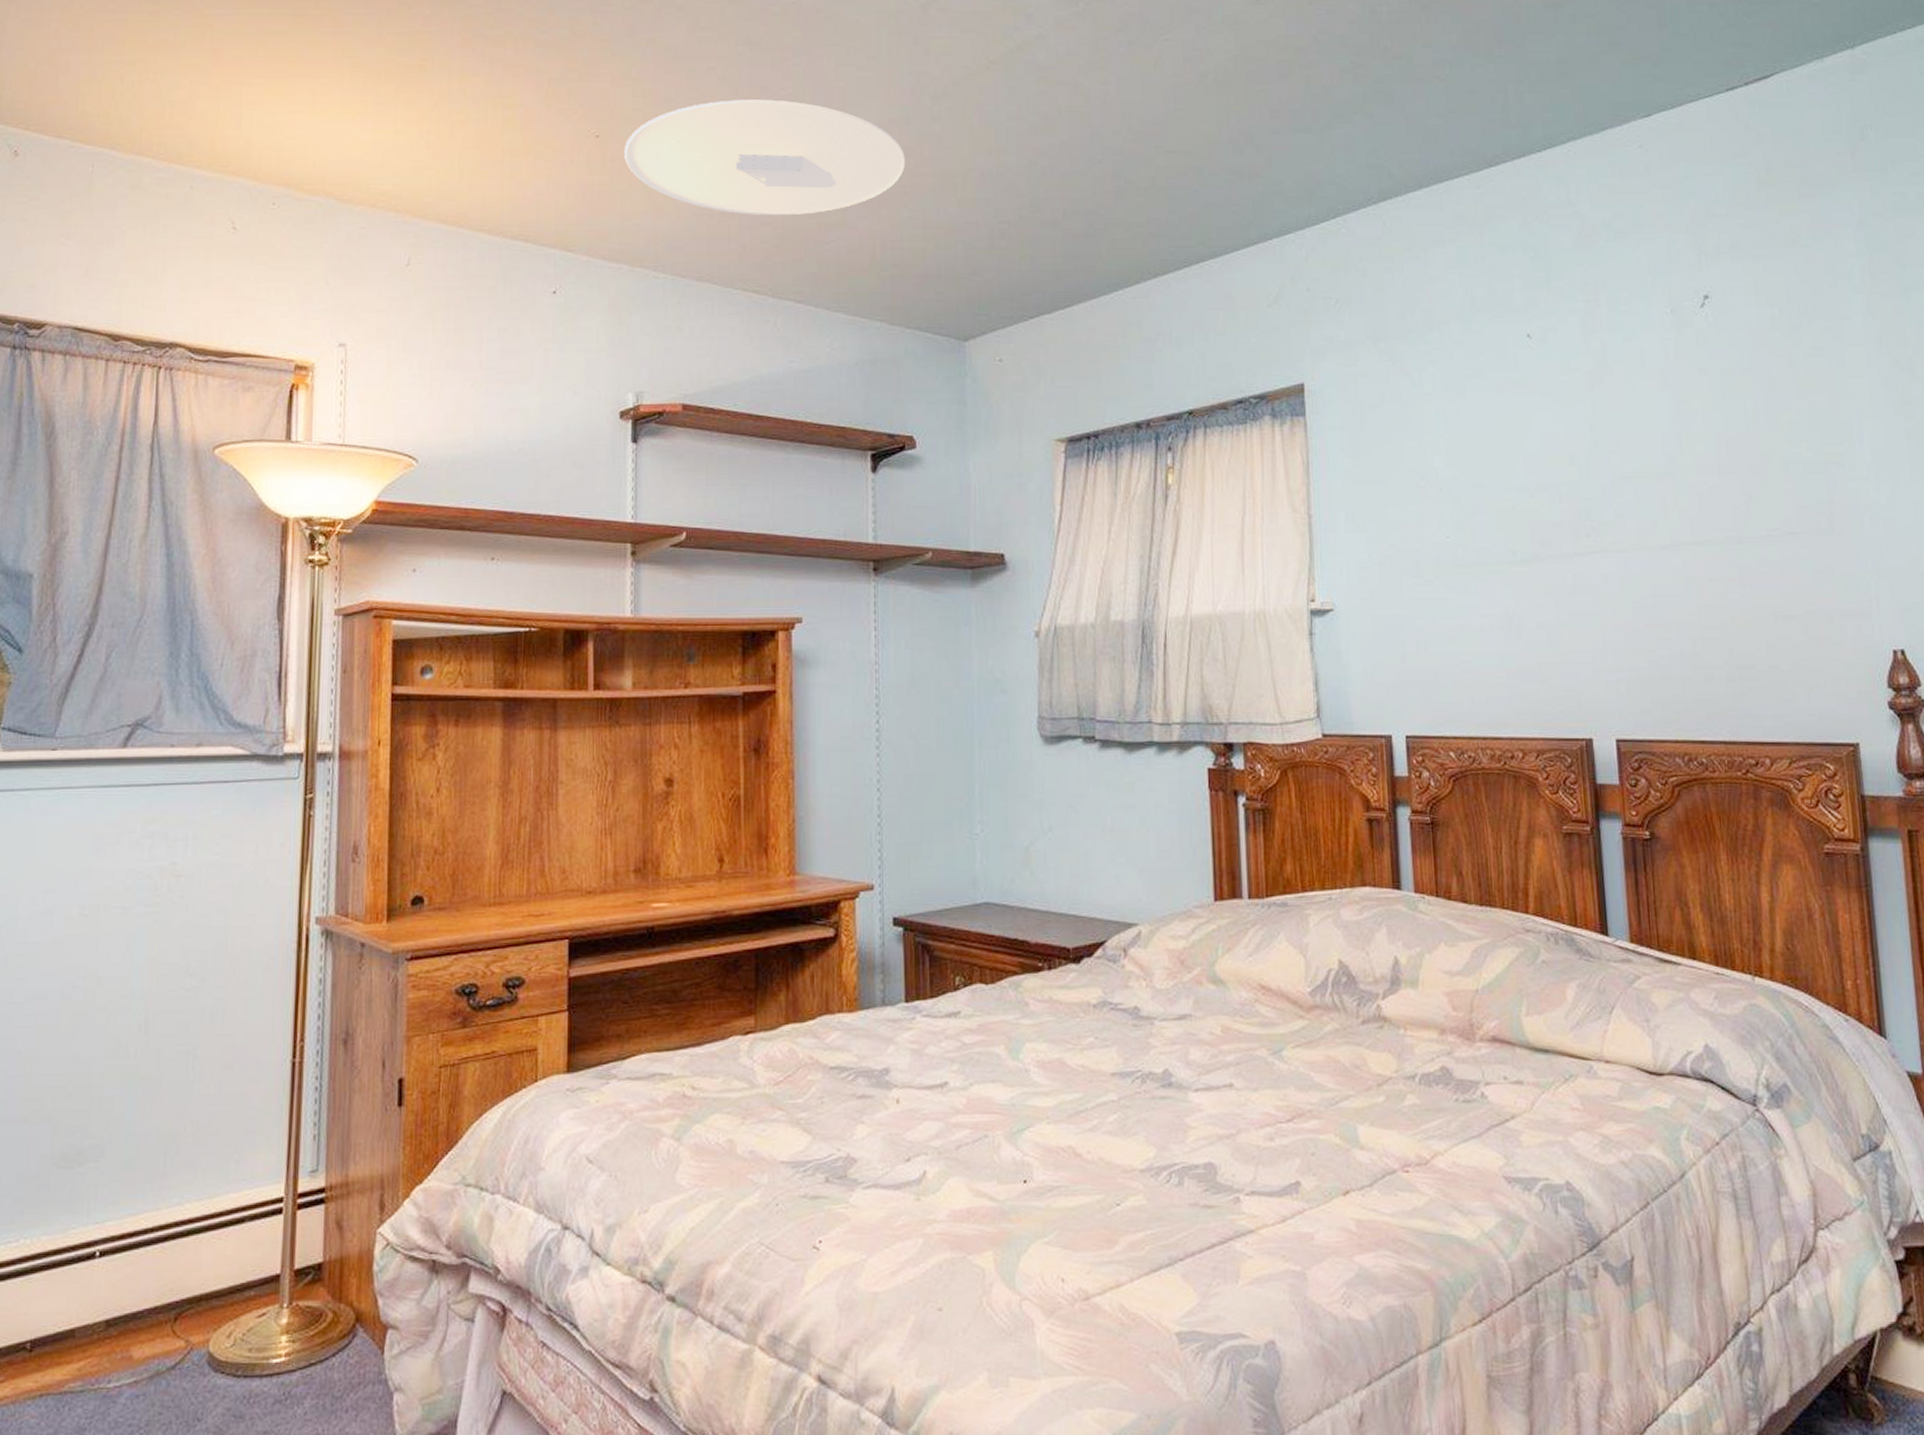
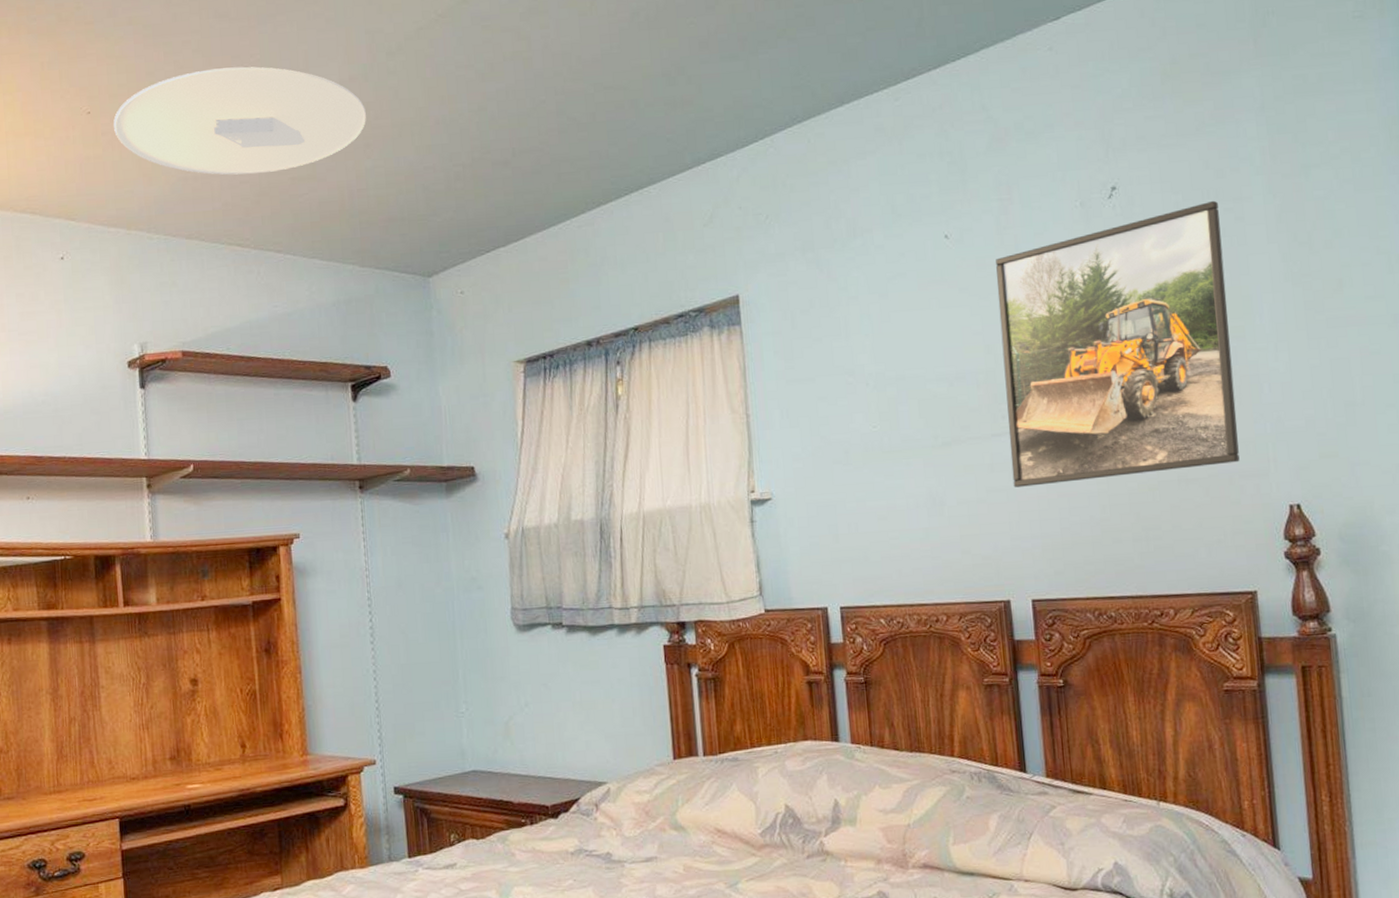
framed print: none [1581,317,1840,613] -> present [996,200,1240,488]

